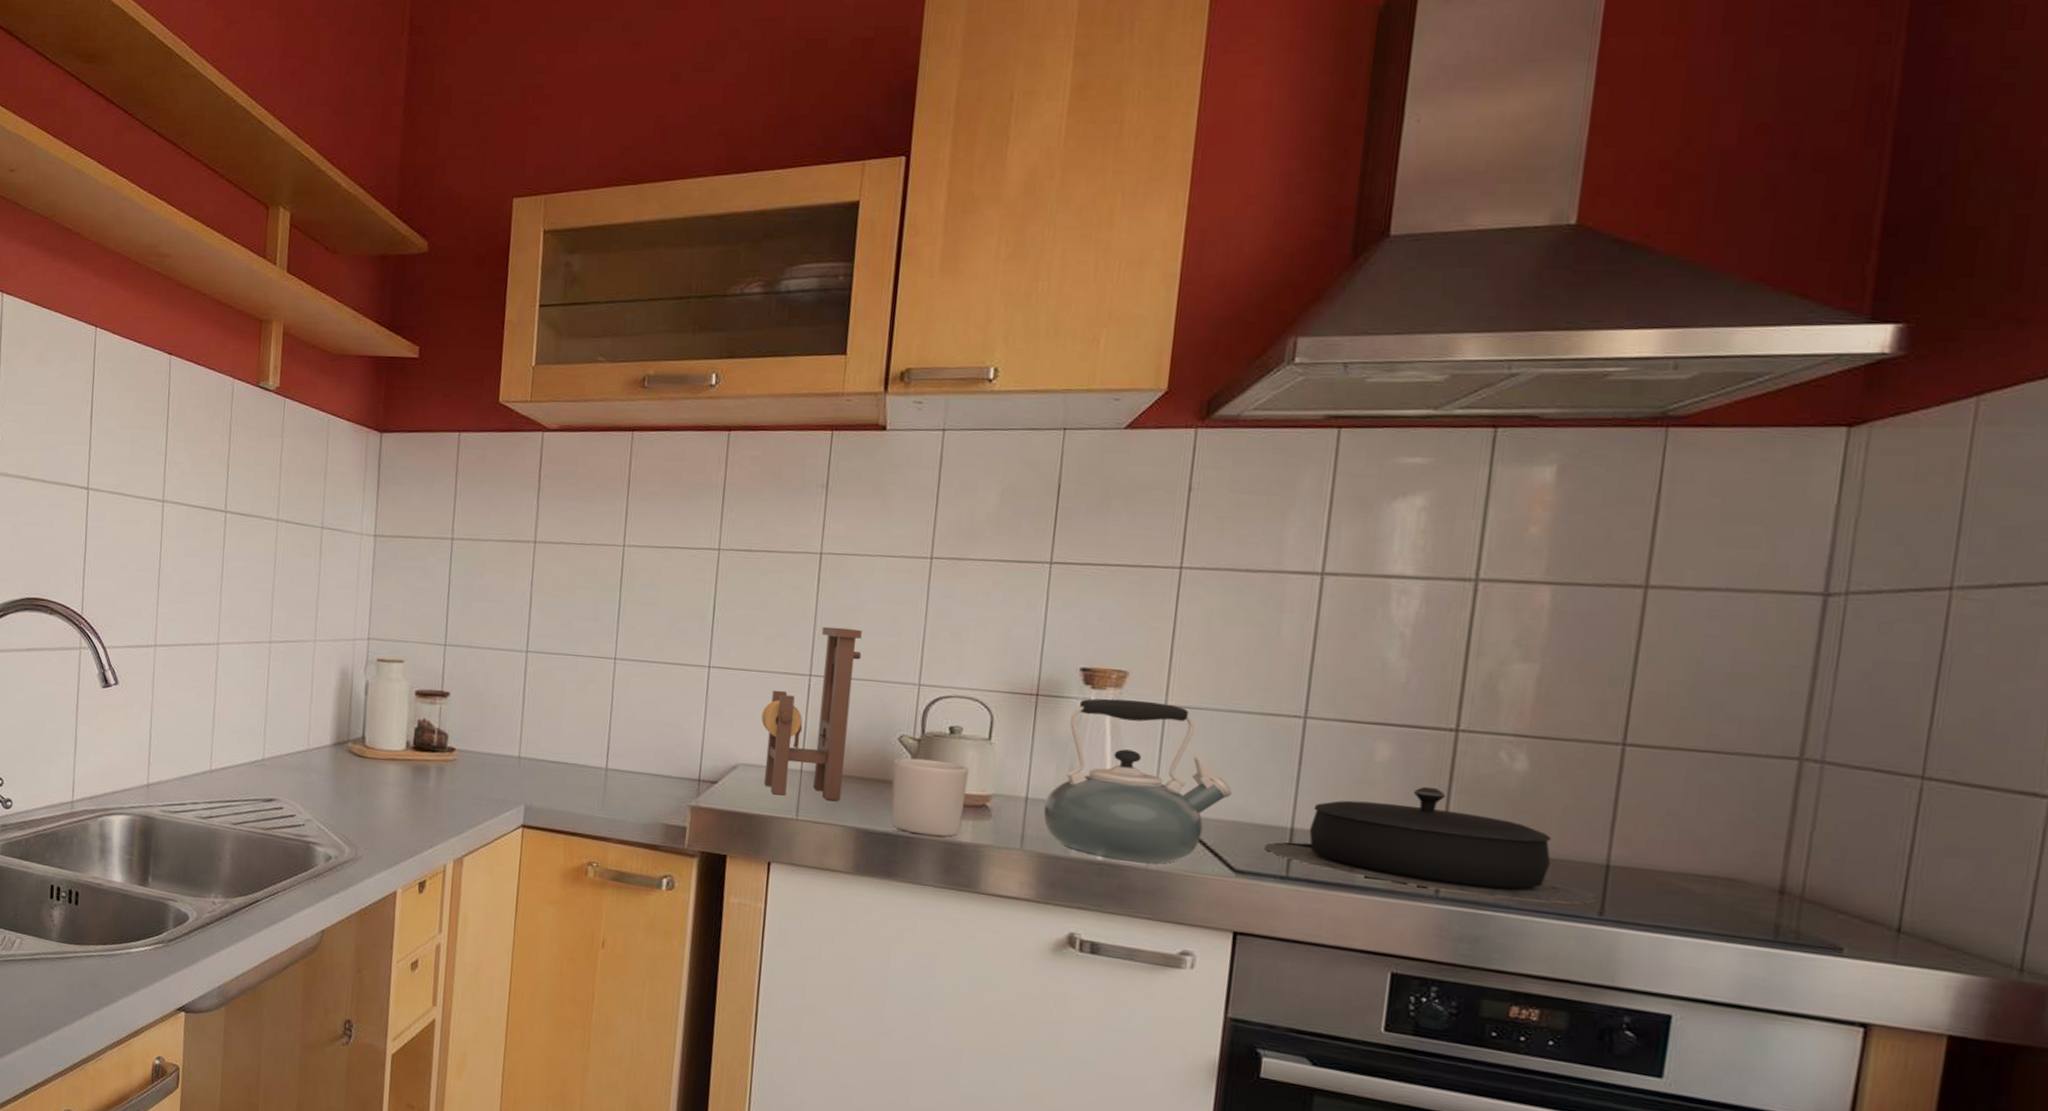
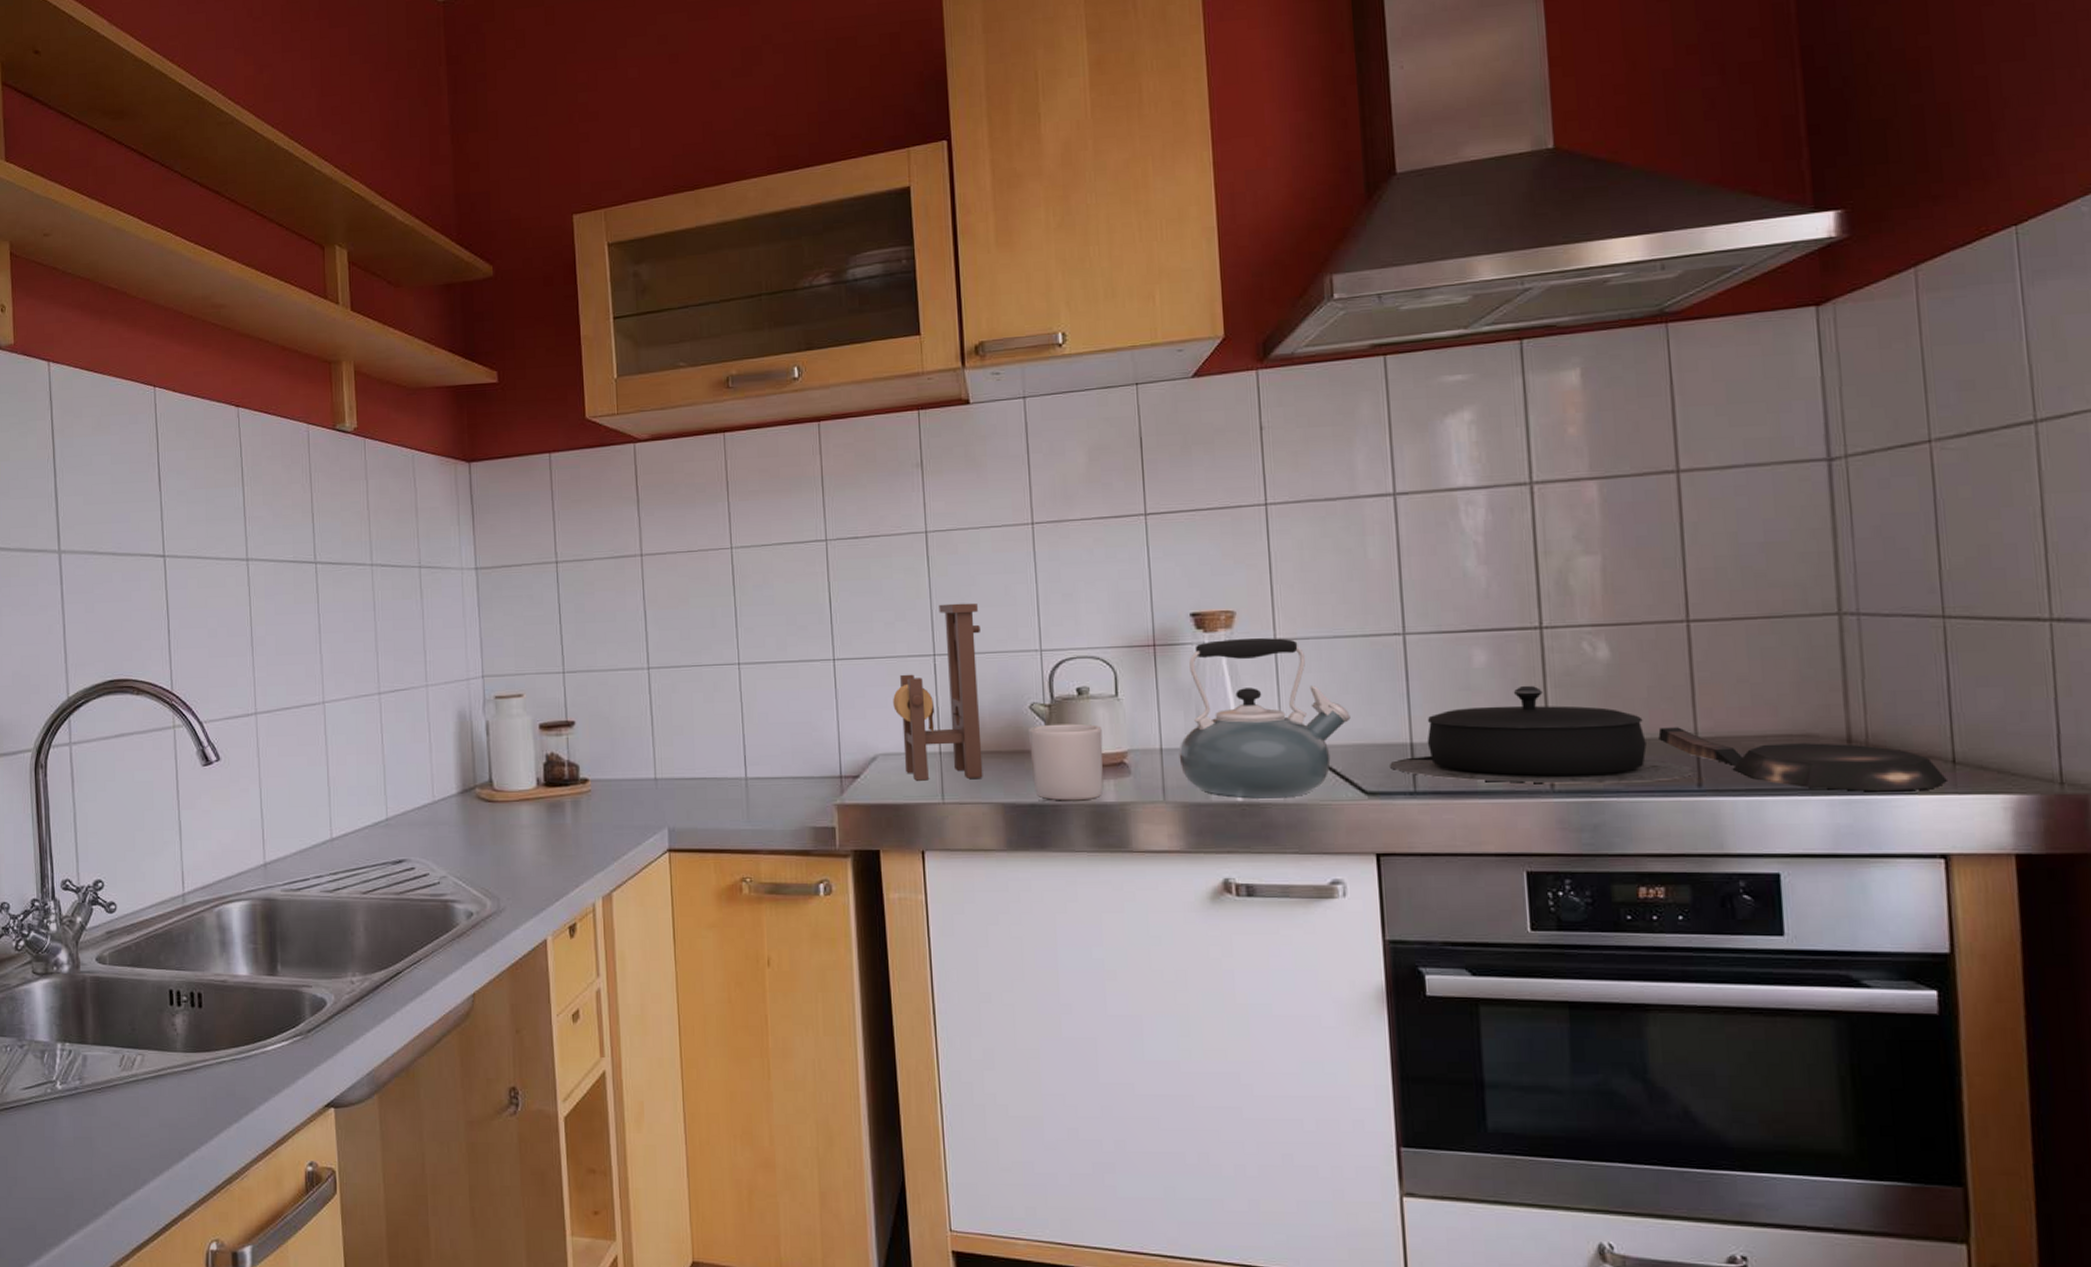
frying pan: none [1565,849,1888,955] -> present [1658,727,1949,792]

